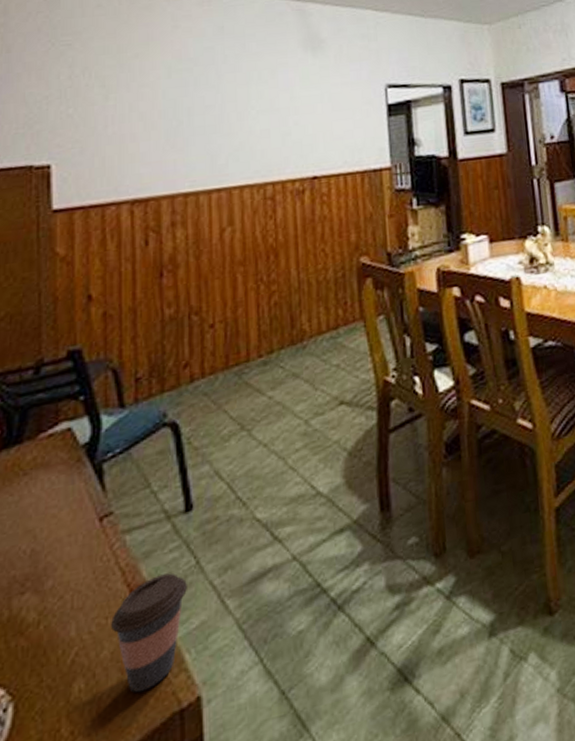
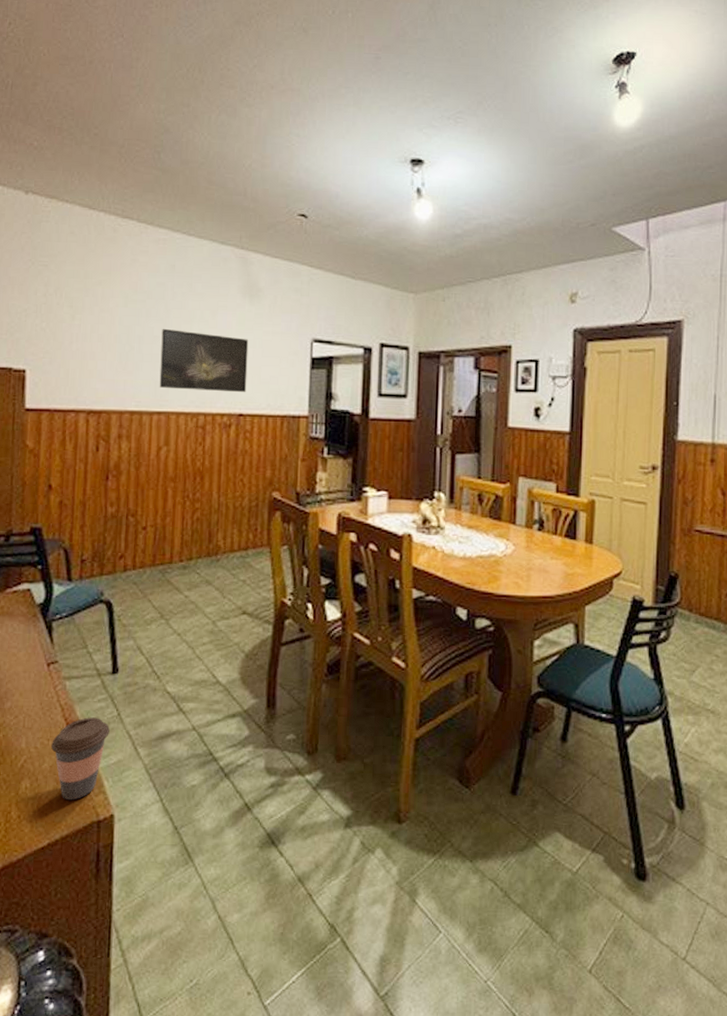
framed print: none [214,94,319,162] -> present [159,328,249,393]

